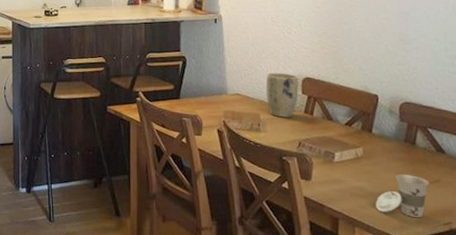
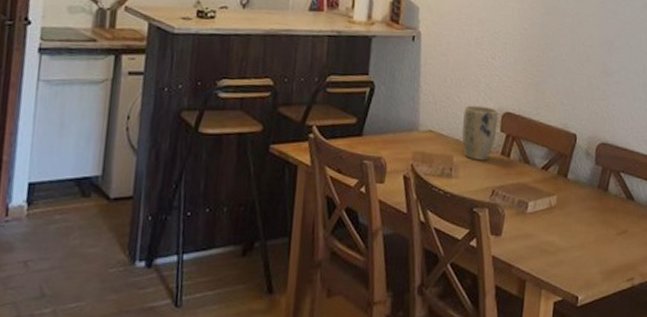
cup: present [376,173,430,218] -> none [565,224,618,275]

